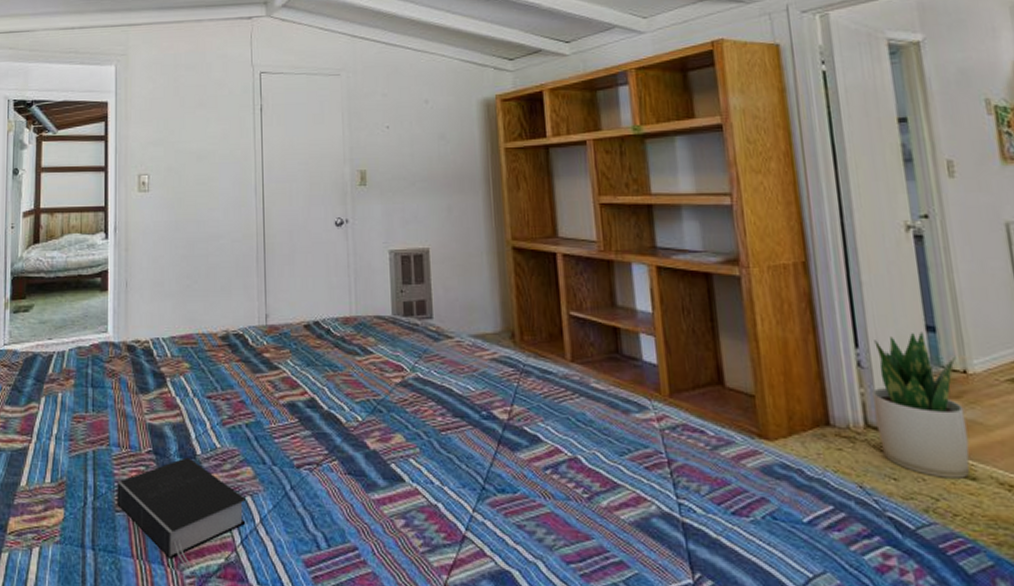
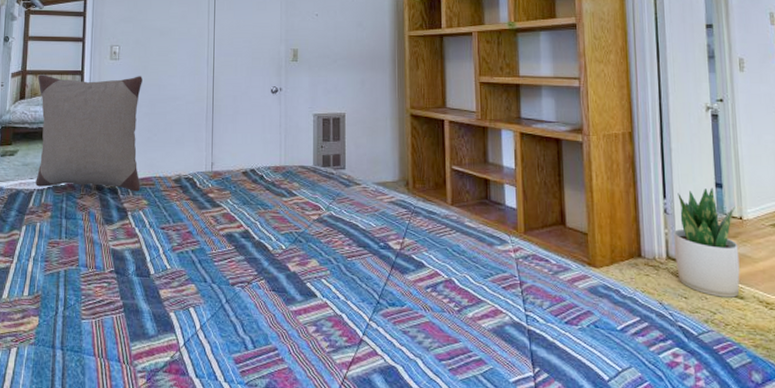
pillow: none [53,210,180,353] -> present [35,75,142,192]
book: present [117,457,246,569] -> none [83,276,189,365]

